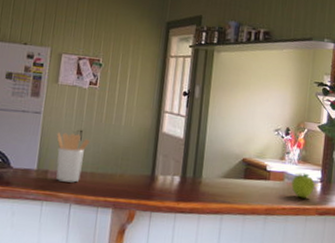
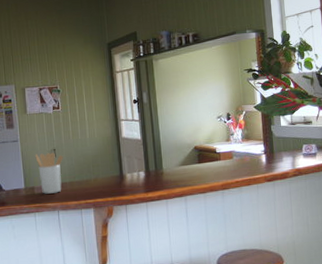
fruit: present [291,173,315,198] -> none [240,148,260,170]

